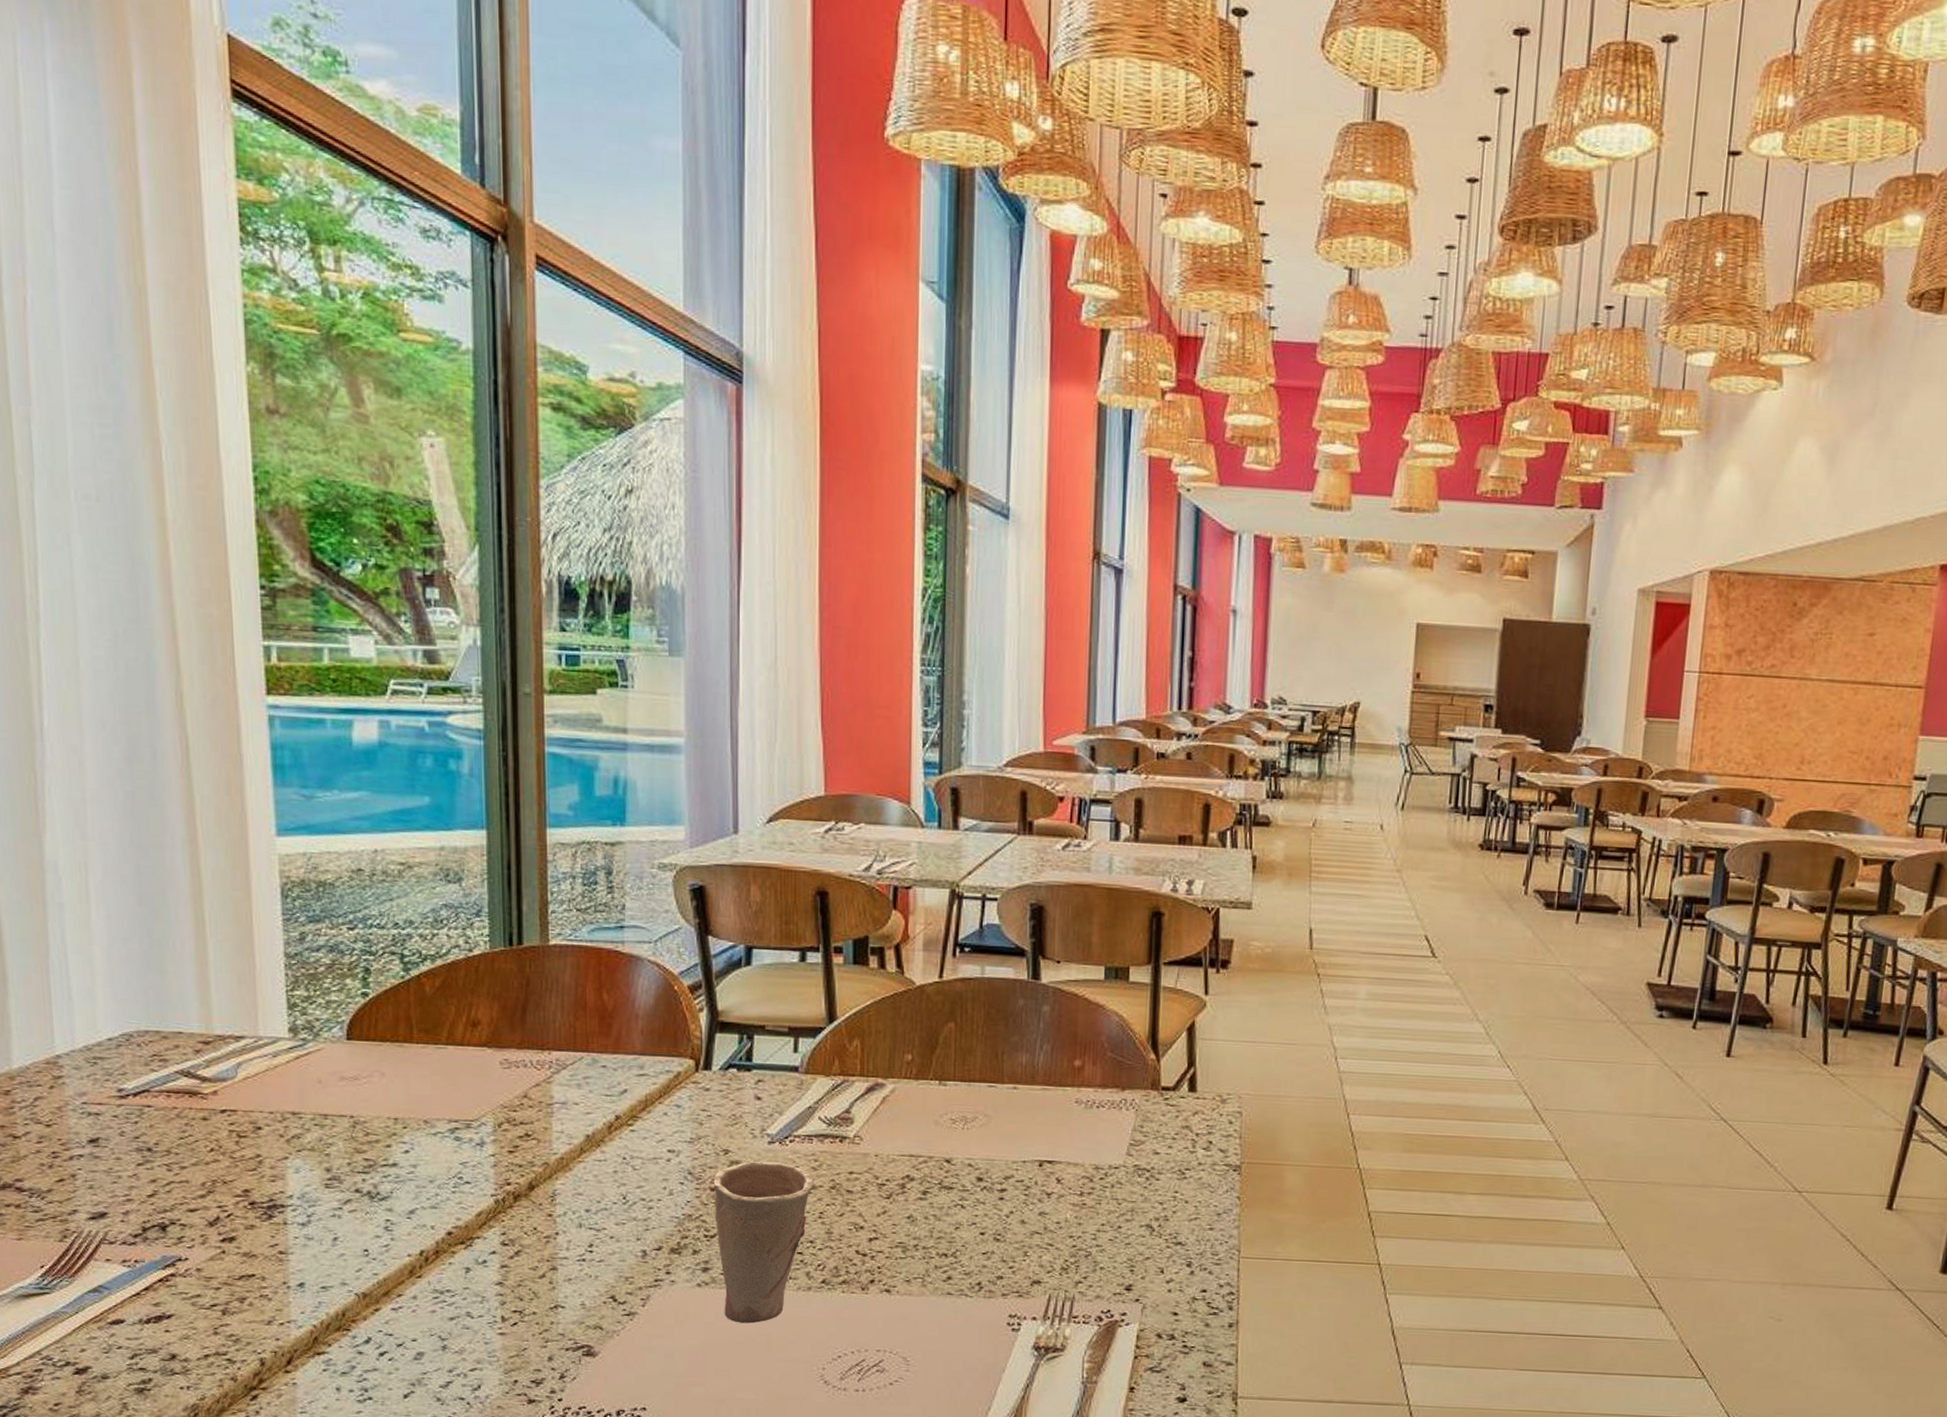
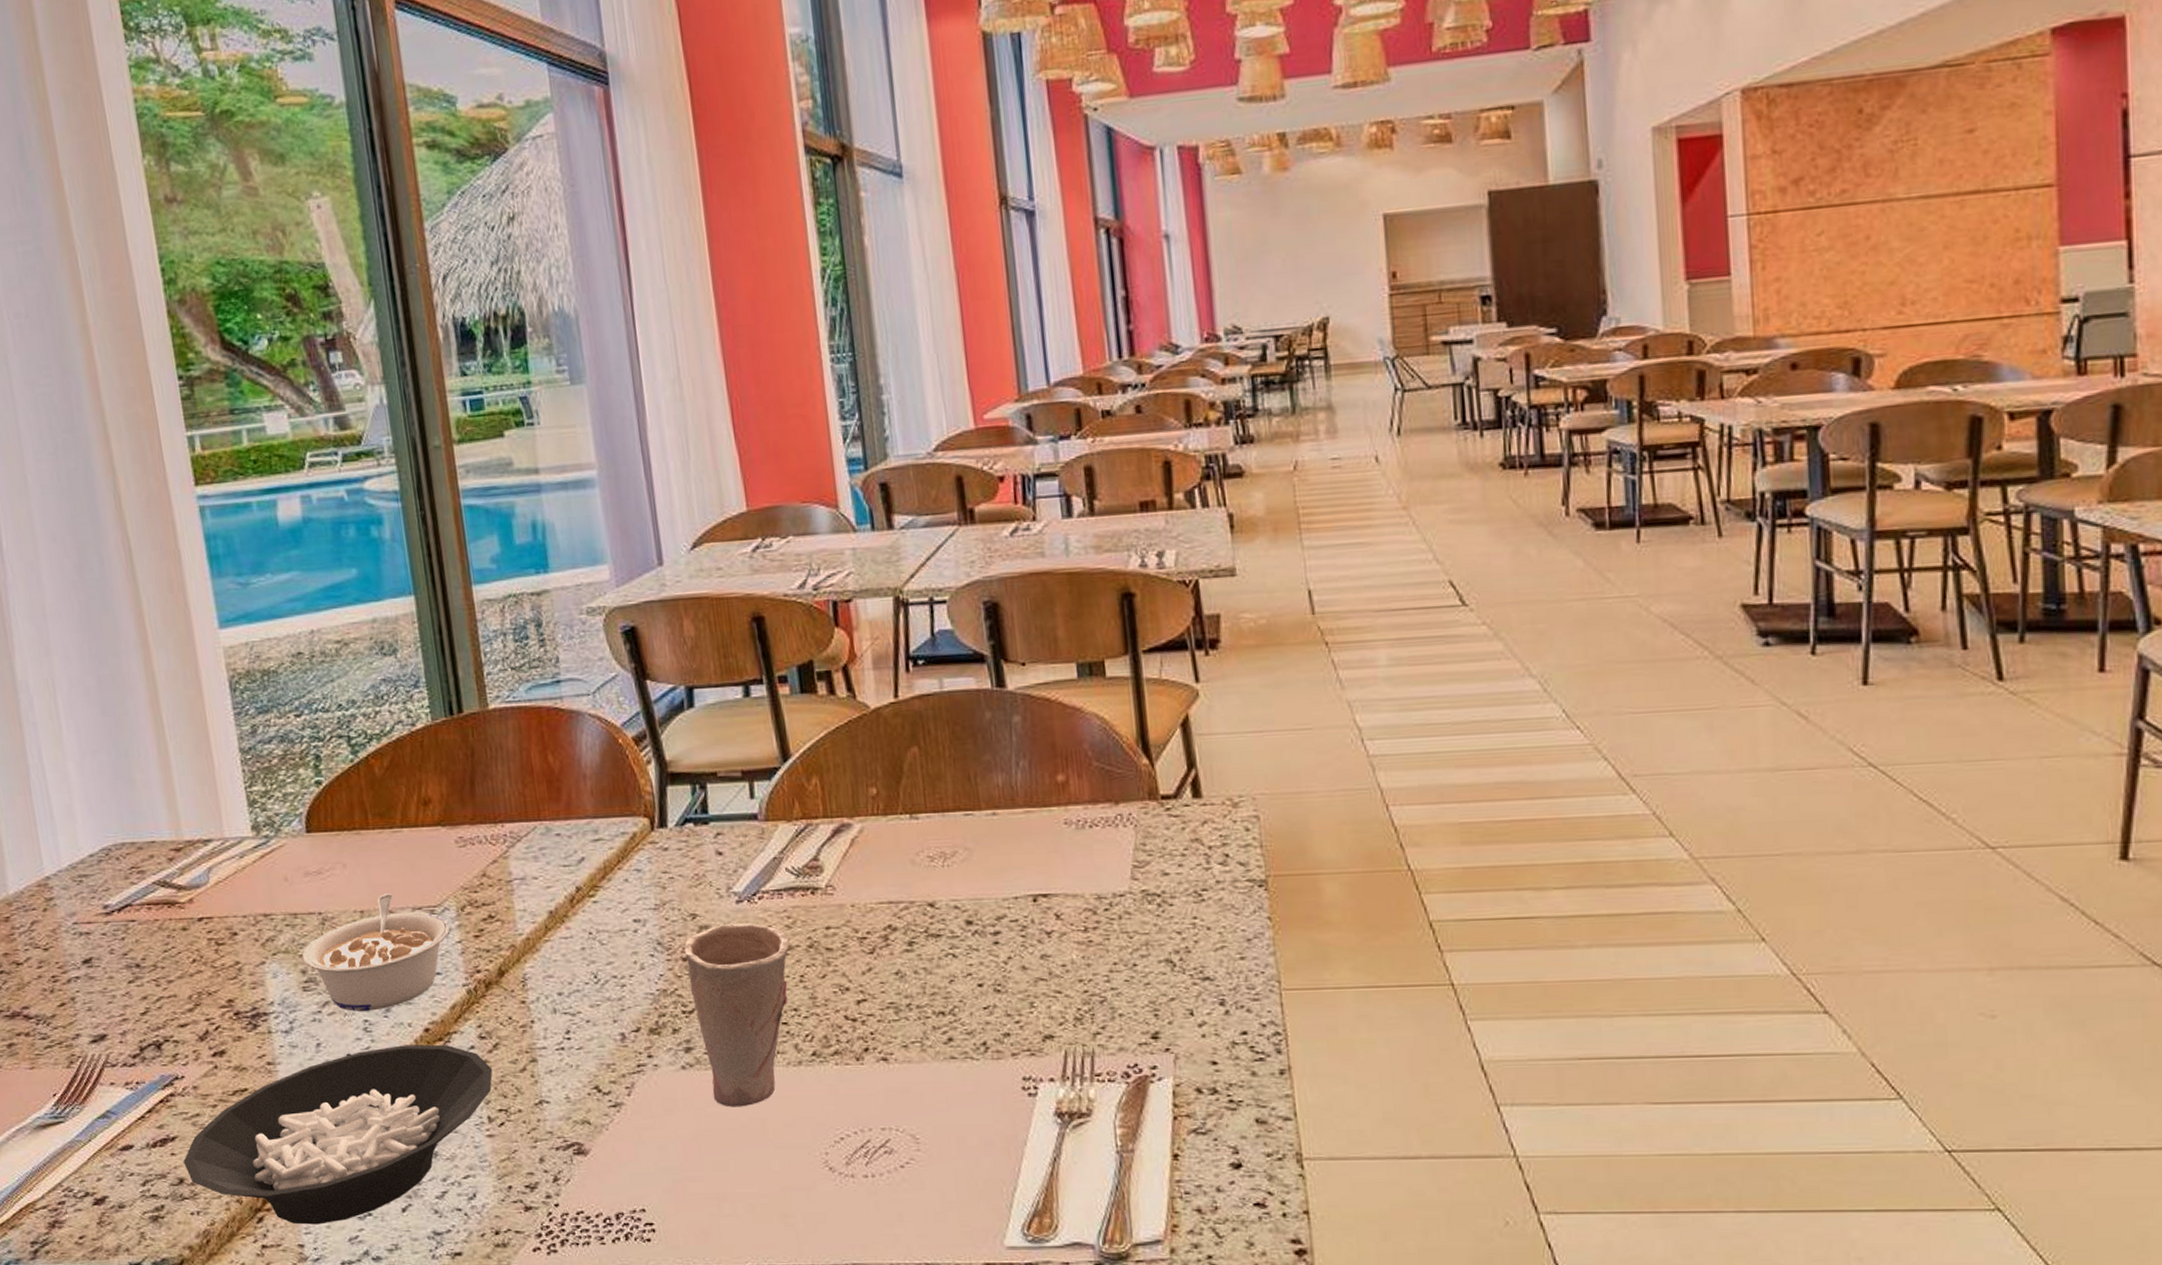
cereal bowl: none [178,1245,512,1405] -> present [183,1044,493,1225]
legume: none [328,1104,485,1212] -> present [302,894,450,1011]

